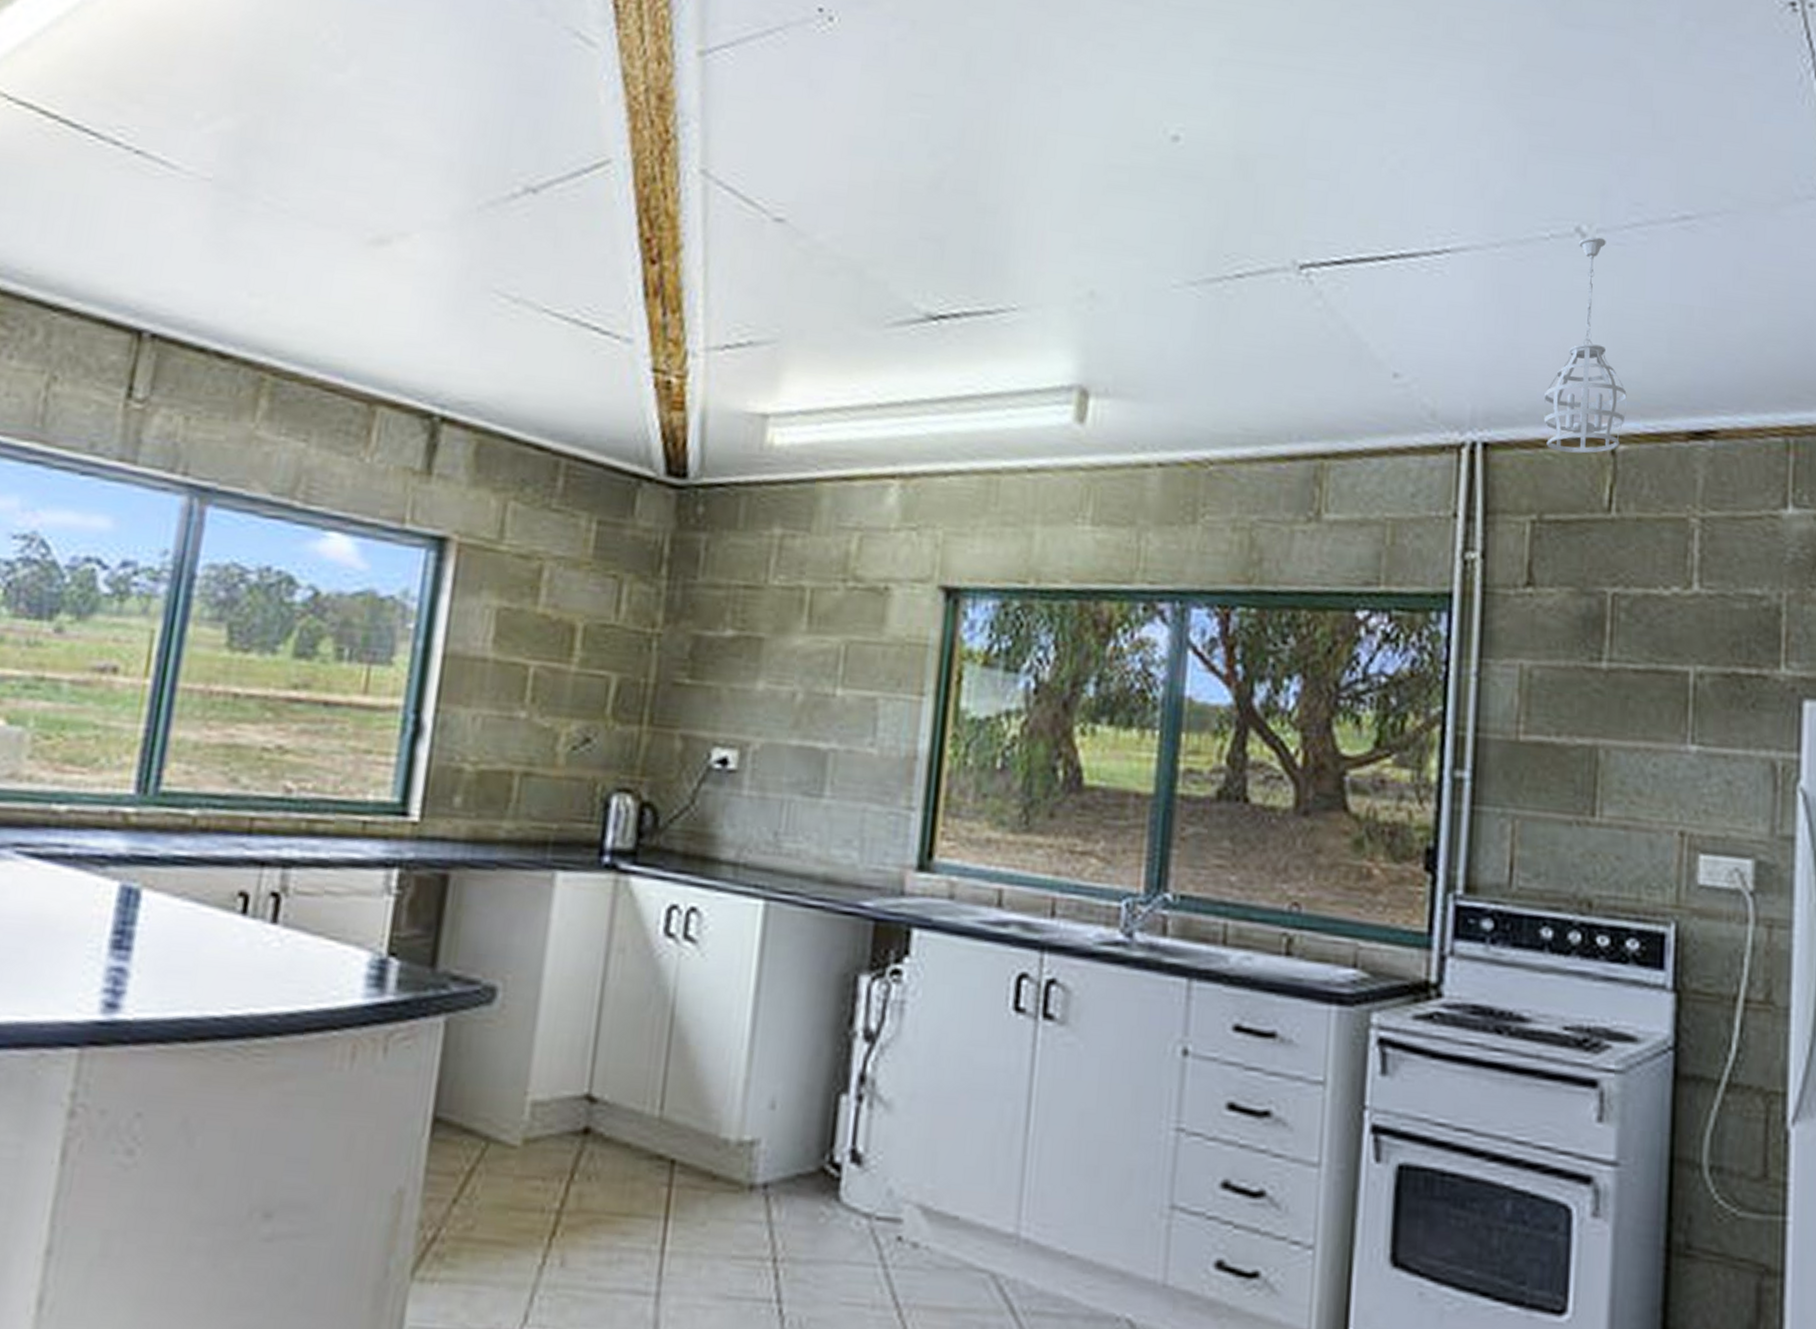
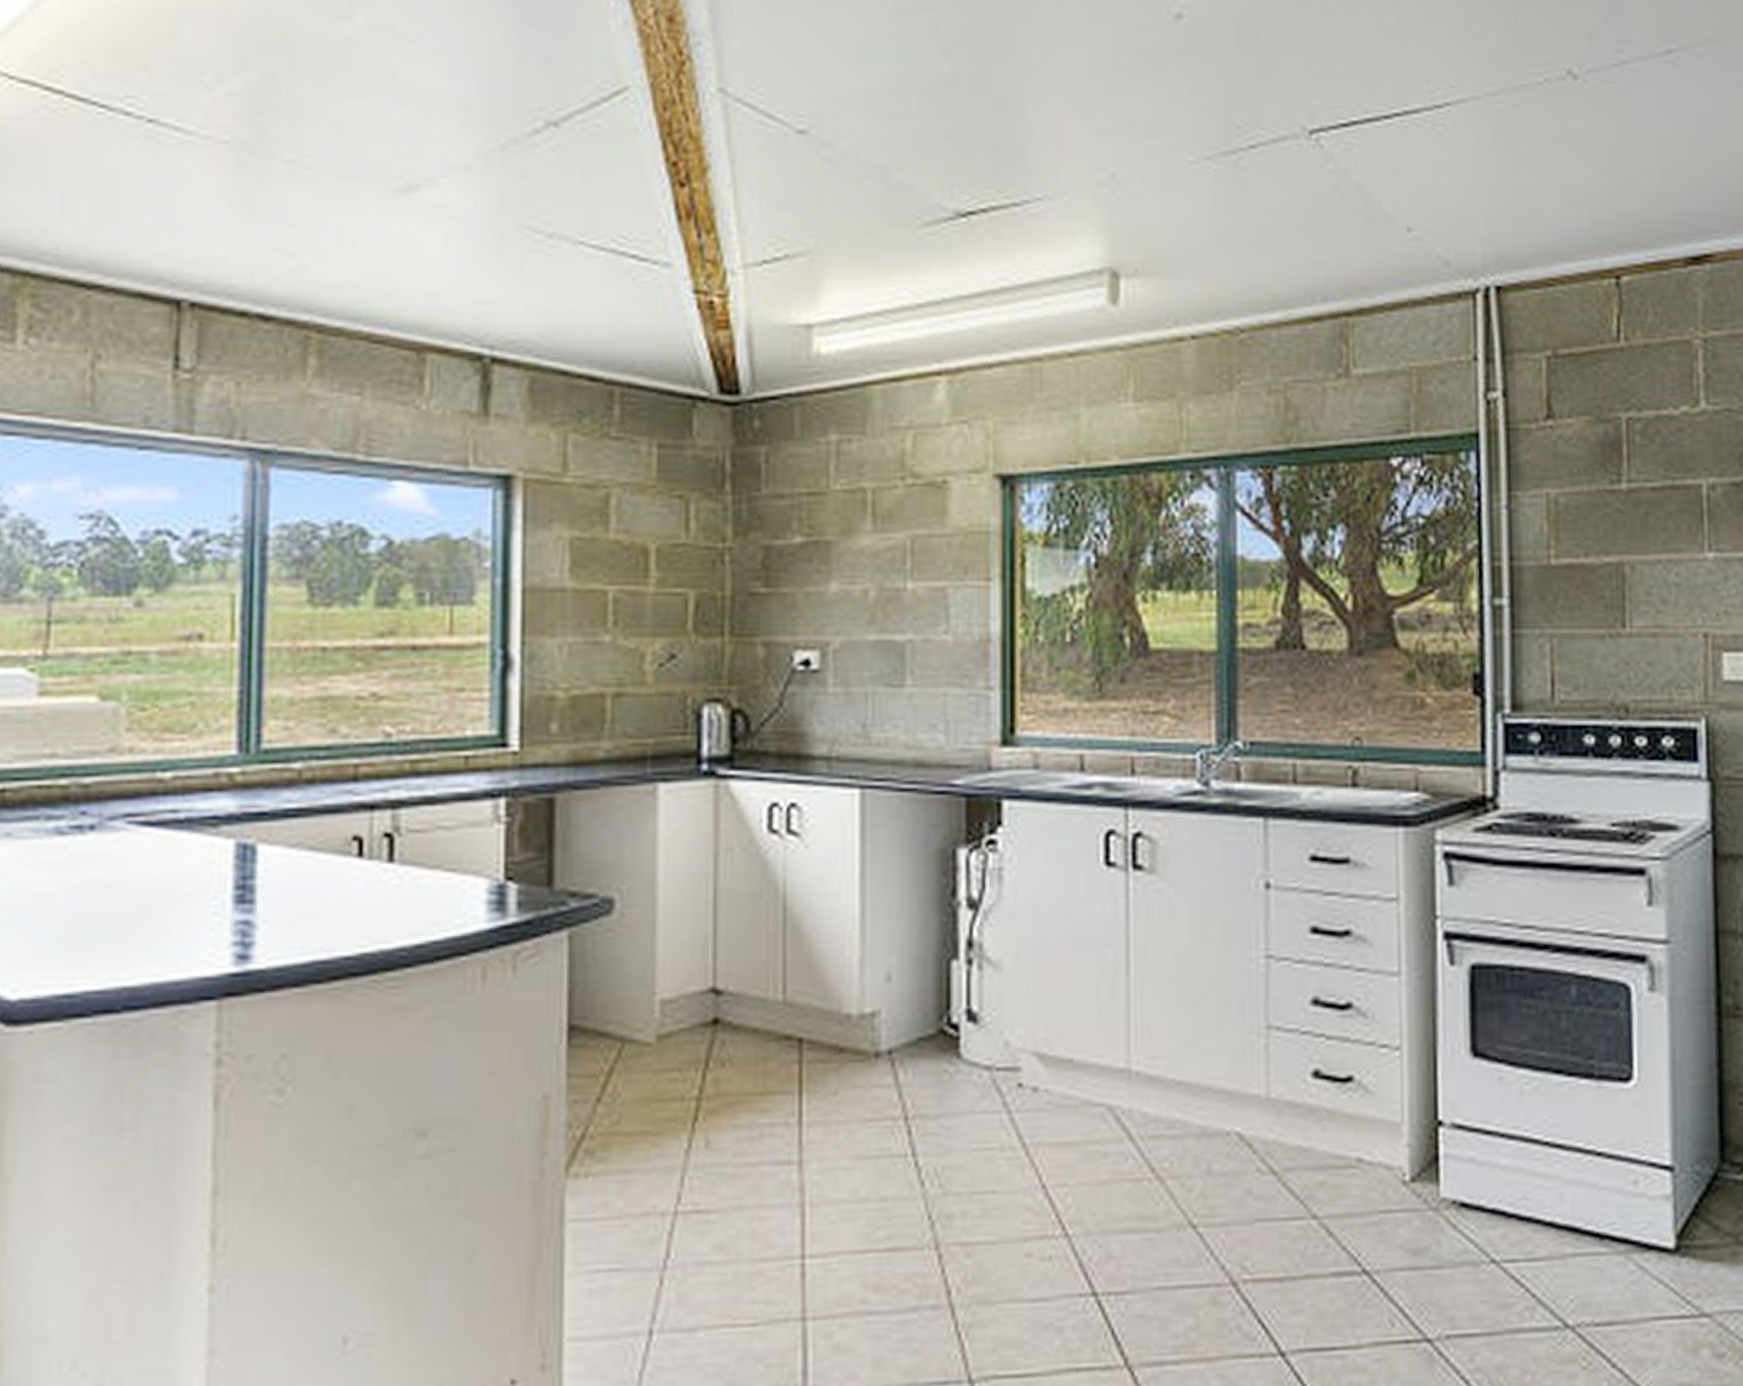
pendant light: present [1543,237,1627,454] -> none [1549,78,1627,288]

